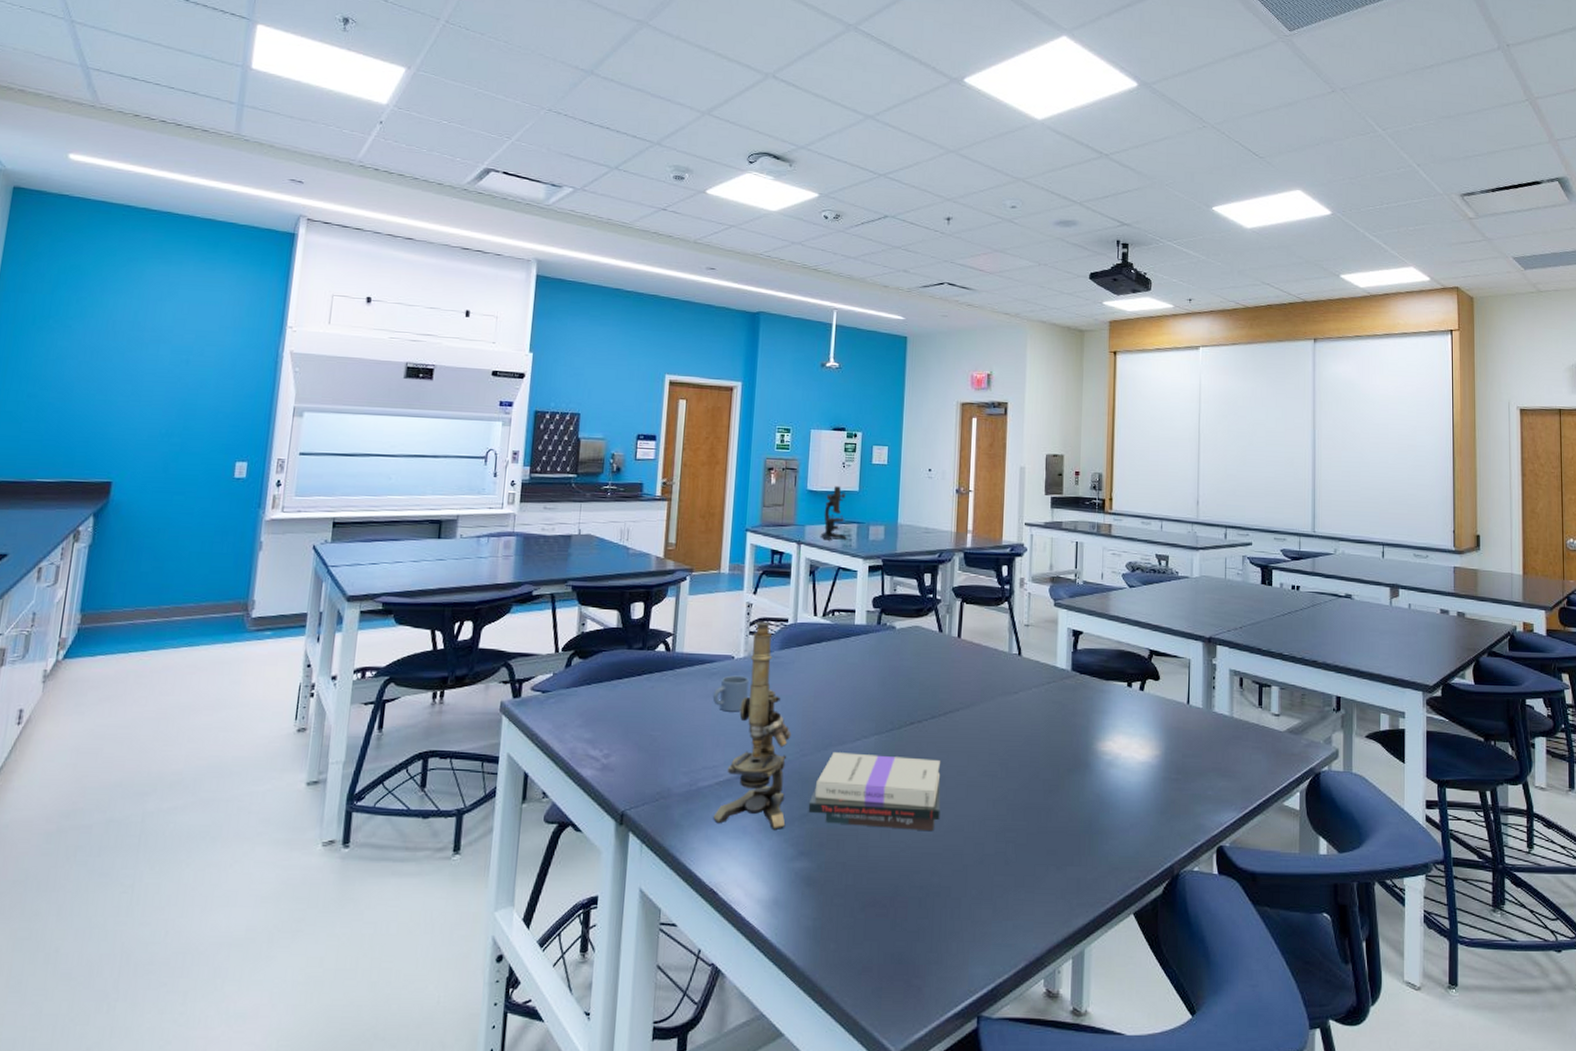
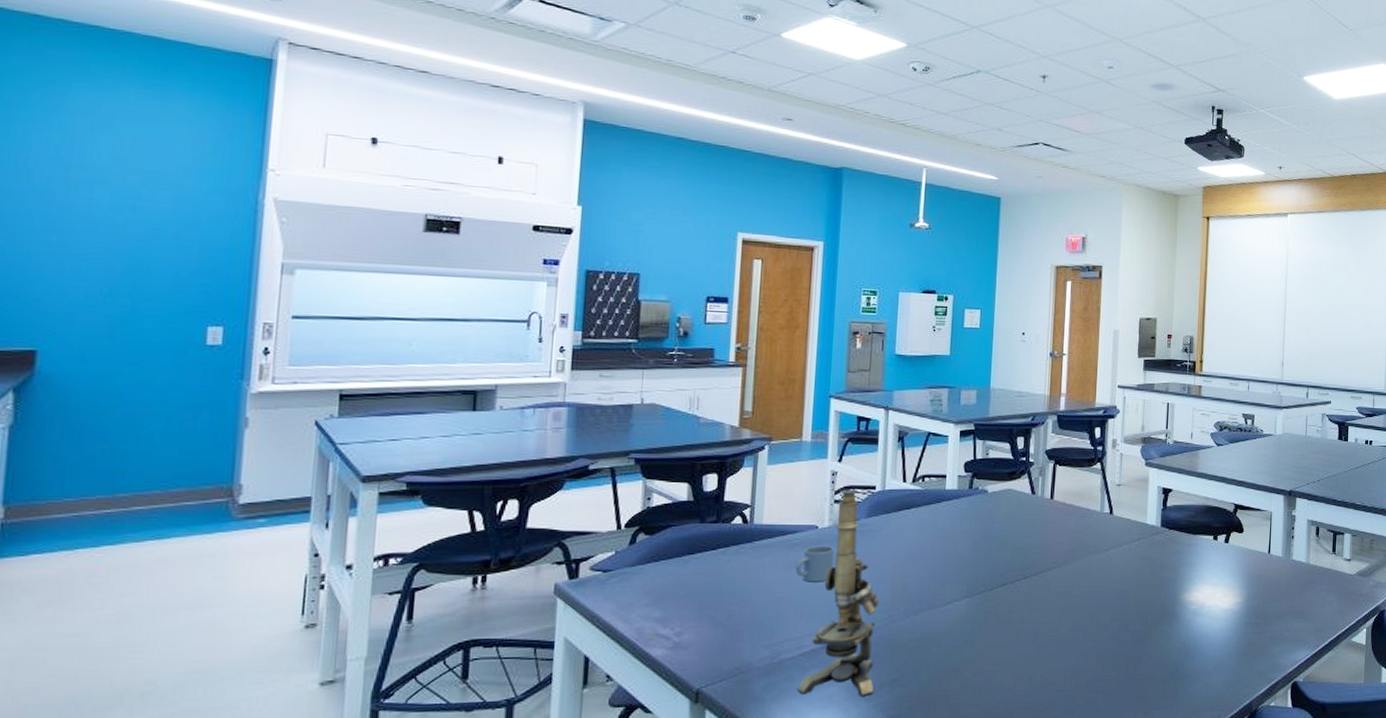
books: present [808,752,941,832] -> none [897,616,1033,688]
microscope: present [820,486,847,541] -> none [909,350,938,406]

